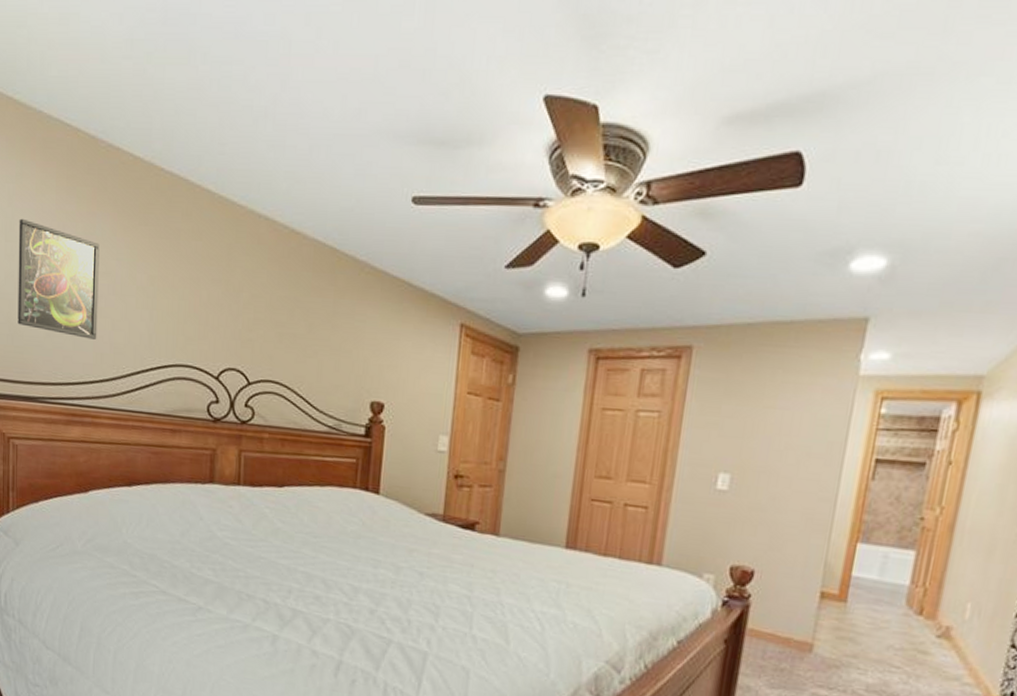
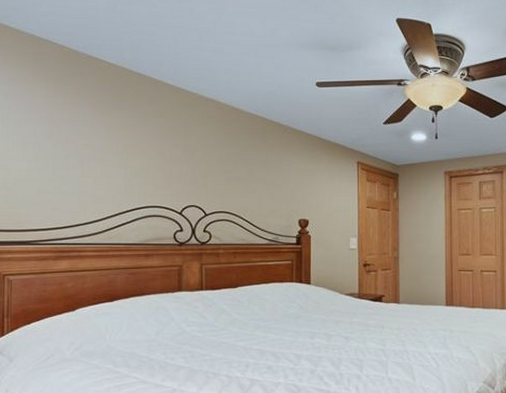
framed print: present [17,218,100,340] -> none [12,110,82,193]

